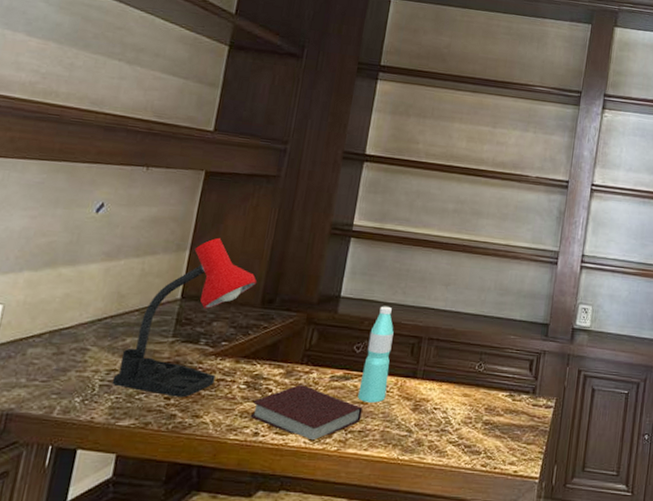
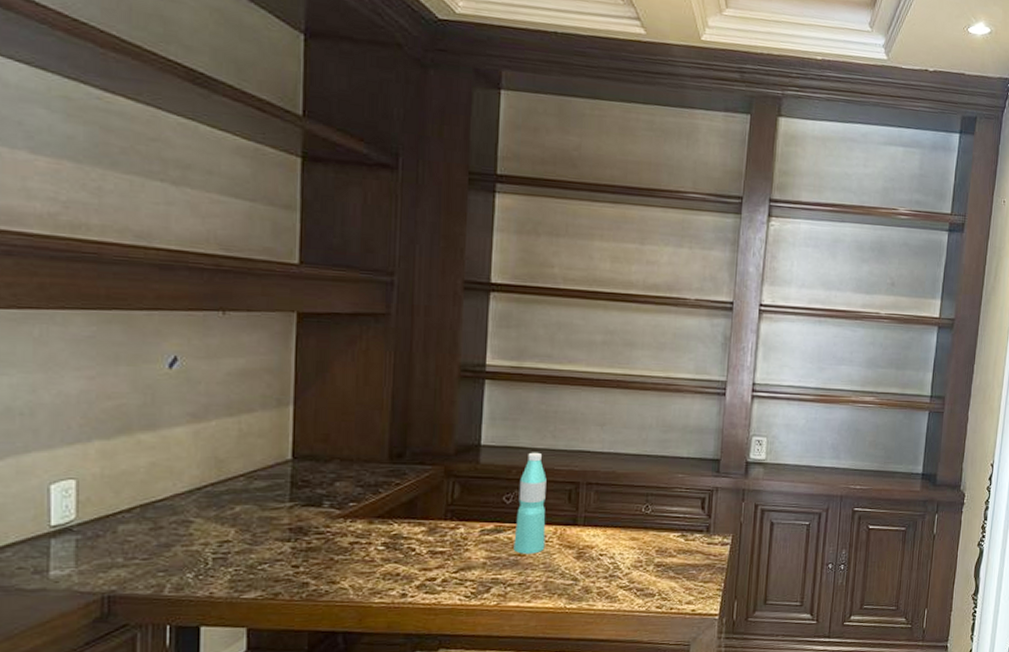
desk lamp: present [111,237,257,398] -> none [227,388,381,565]
book: present [250,385,363,441] -> none [394,541,520,597]

